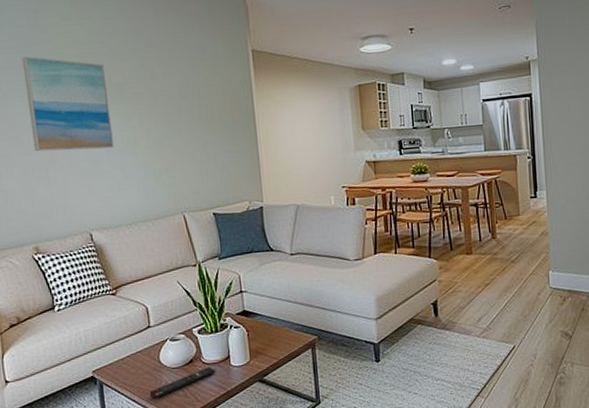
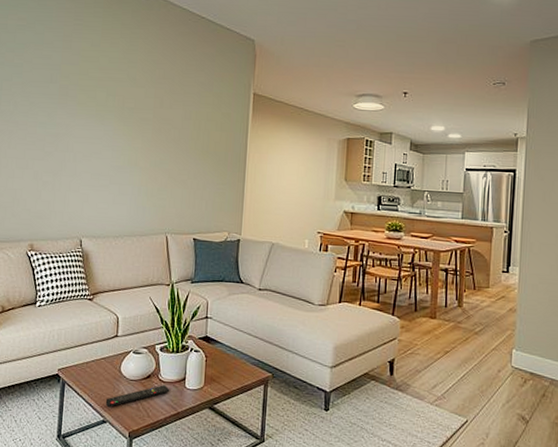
wall art: present [22,56,115,152] -> none [47,73,121,165]

